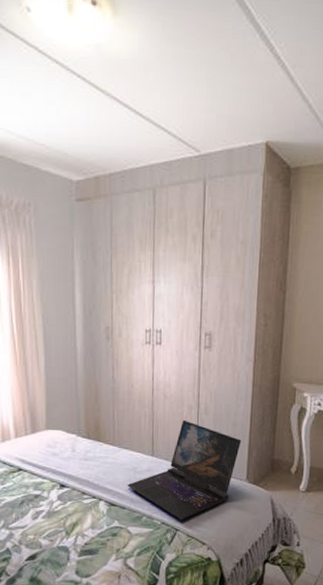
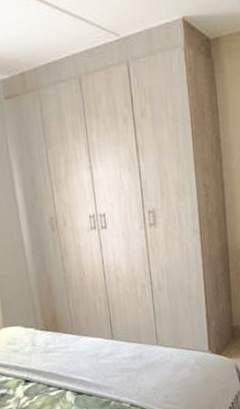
laptop: present [127,419,242,520] -> none [91,299,199,400]

